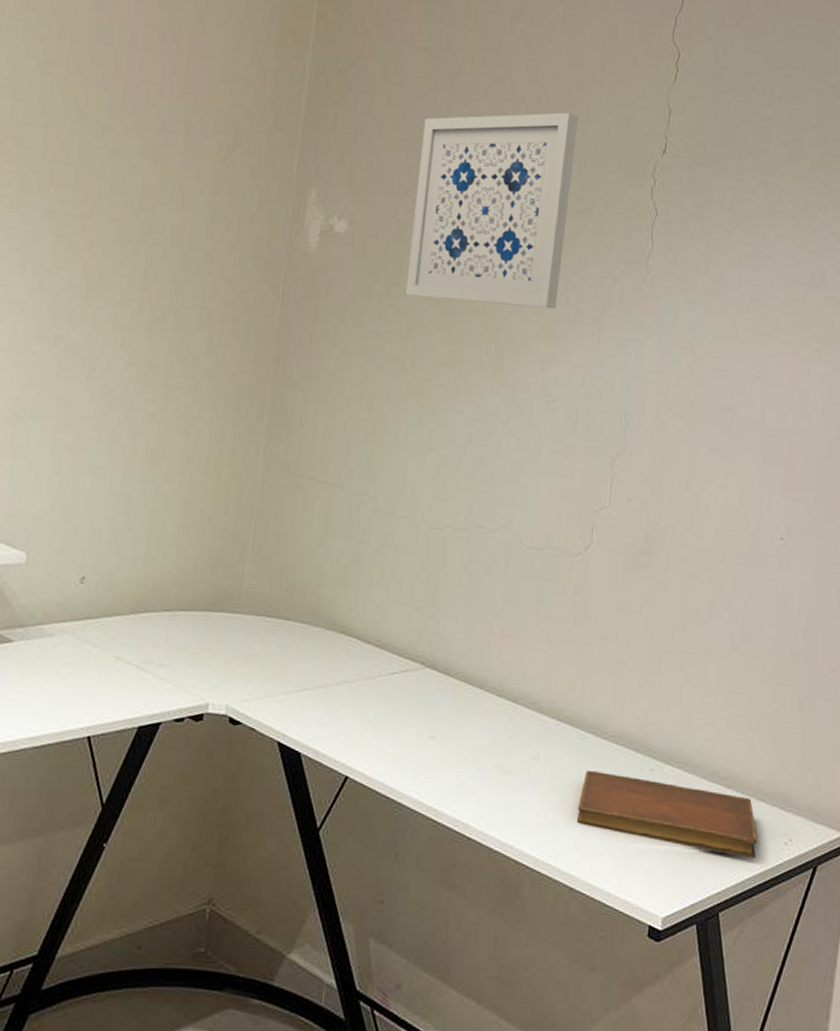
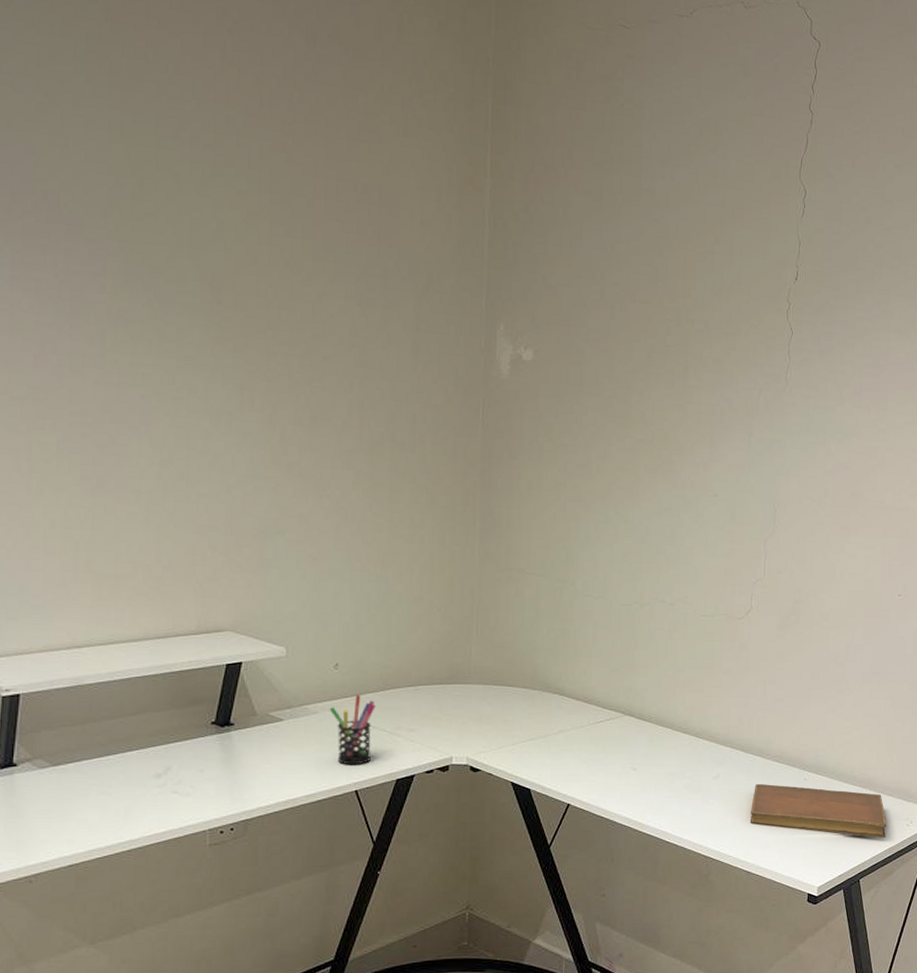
pen holder: none [68,617,124,705] -> present [329,695,376,765]
wall art: present [405,112,578,310] -> none [587,247,723,419]

